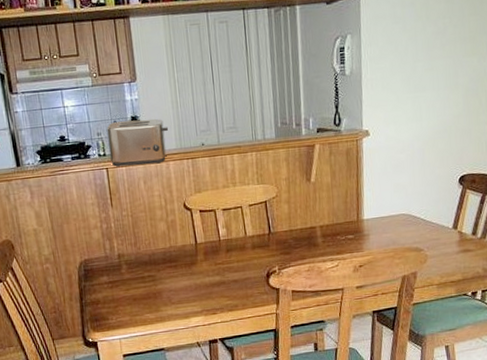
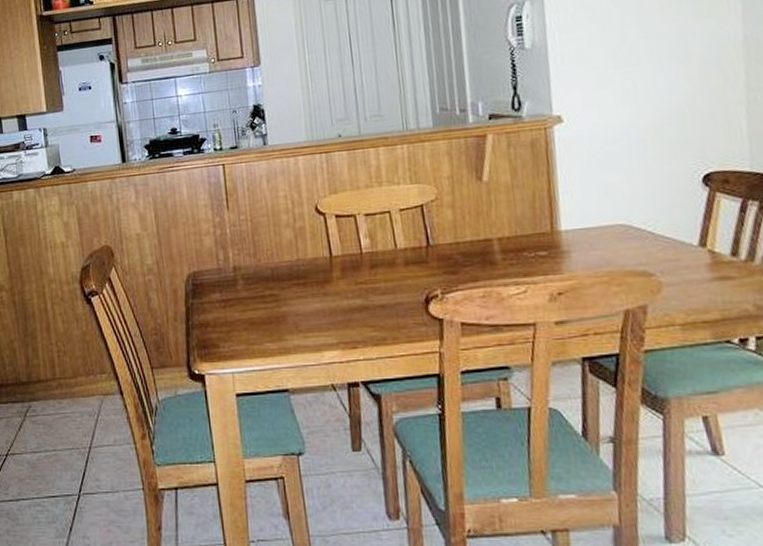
toaster: present [107,118,169,167] -> none [224,107,298,163]

